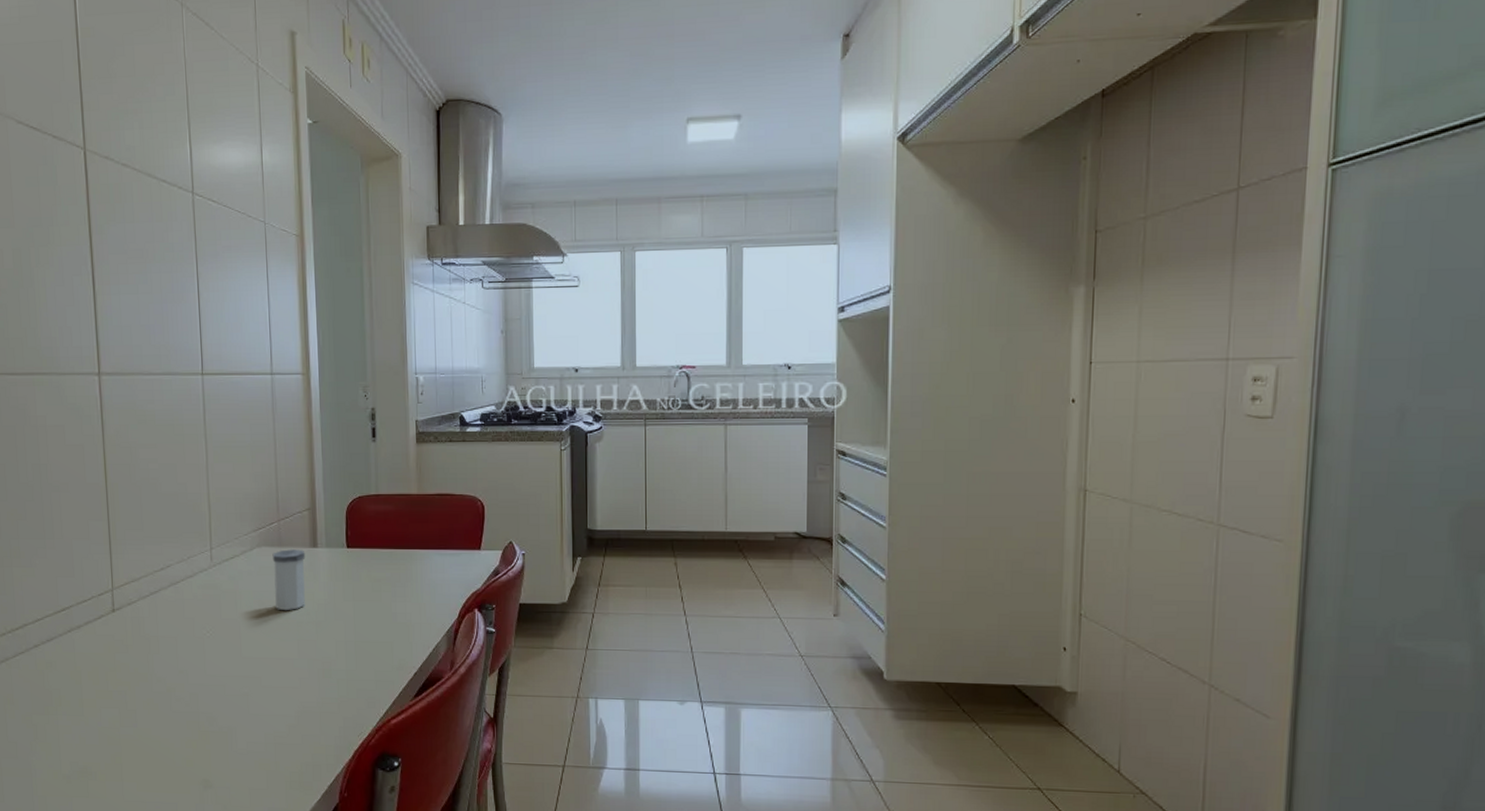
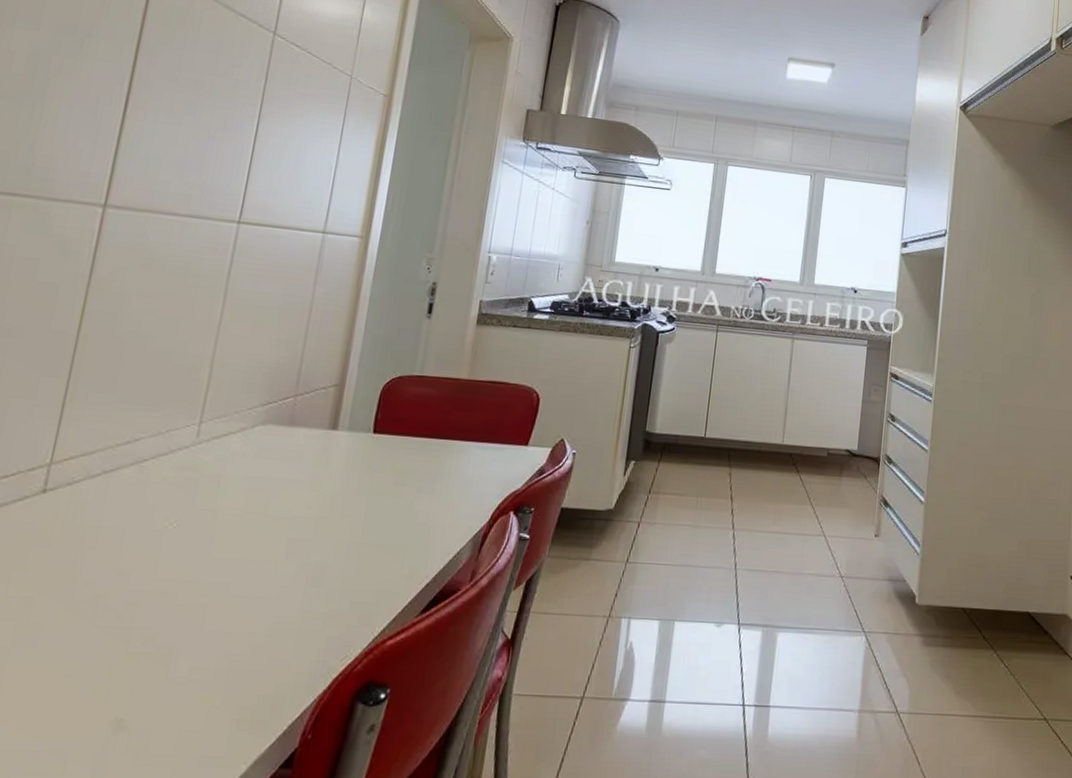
salt shaker: present [272,549,306,610] -> none [269,430,321,502]

